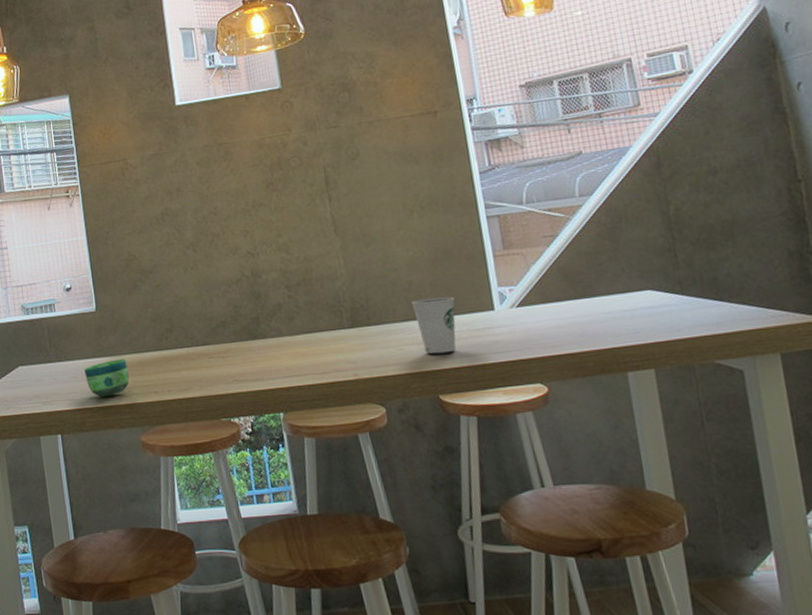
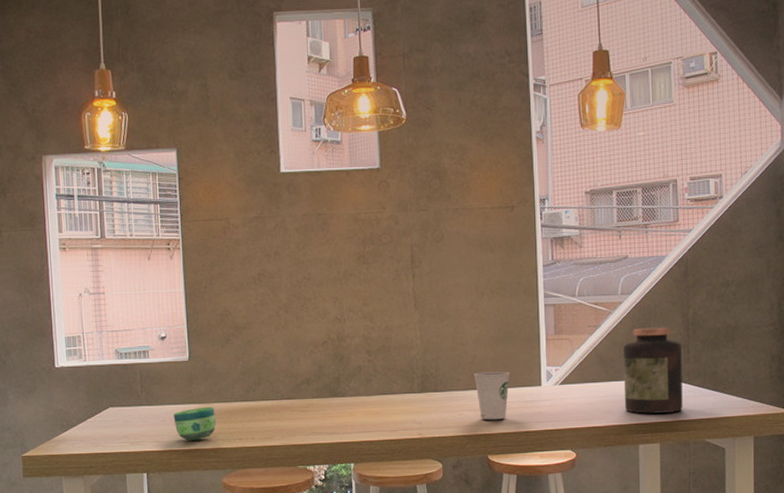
jar: none [591,229,679,335] -> present [623,327,683,414]

